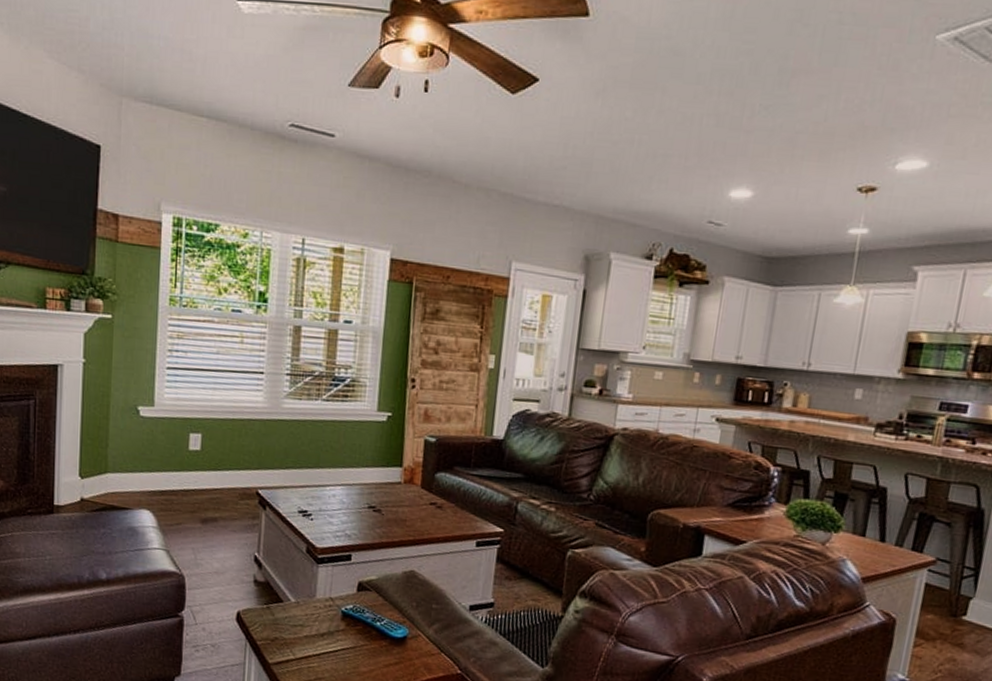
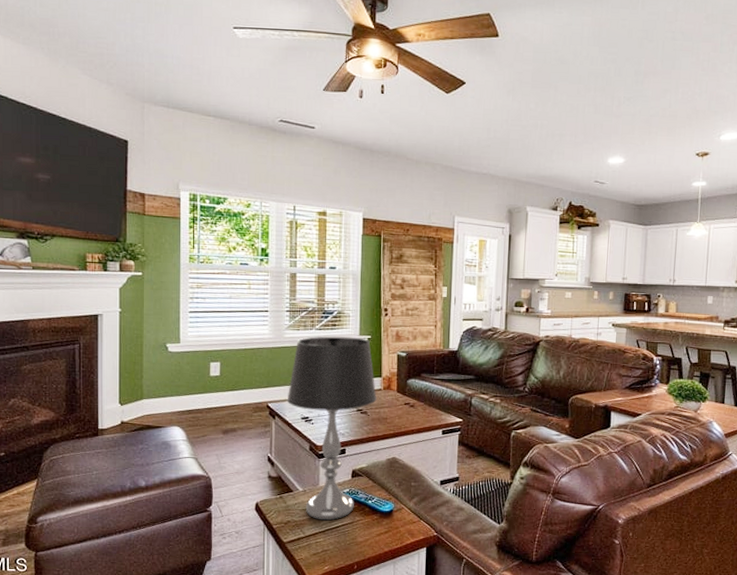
table lamp: none [281,409,395,642] -> present [287,336,377,521]

